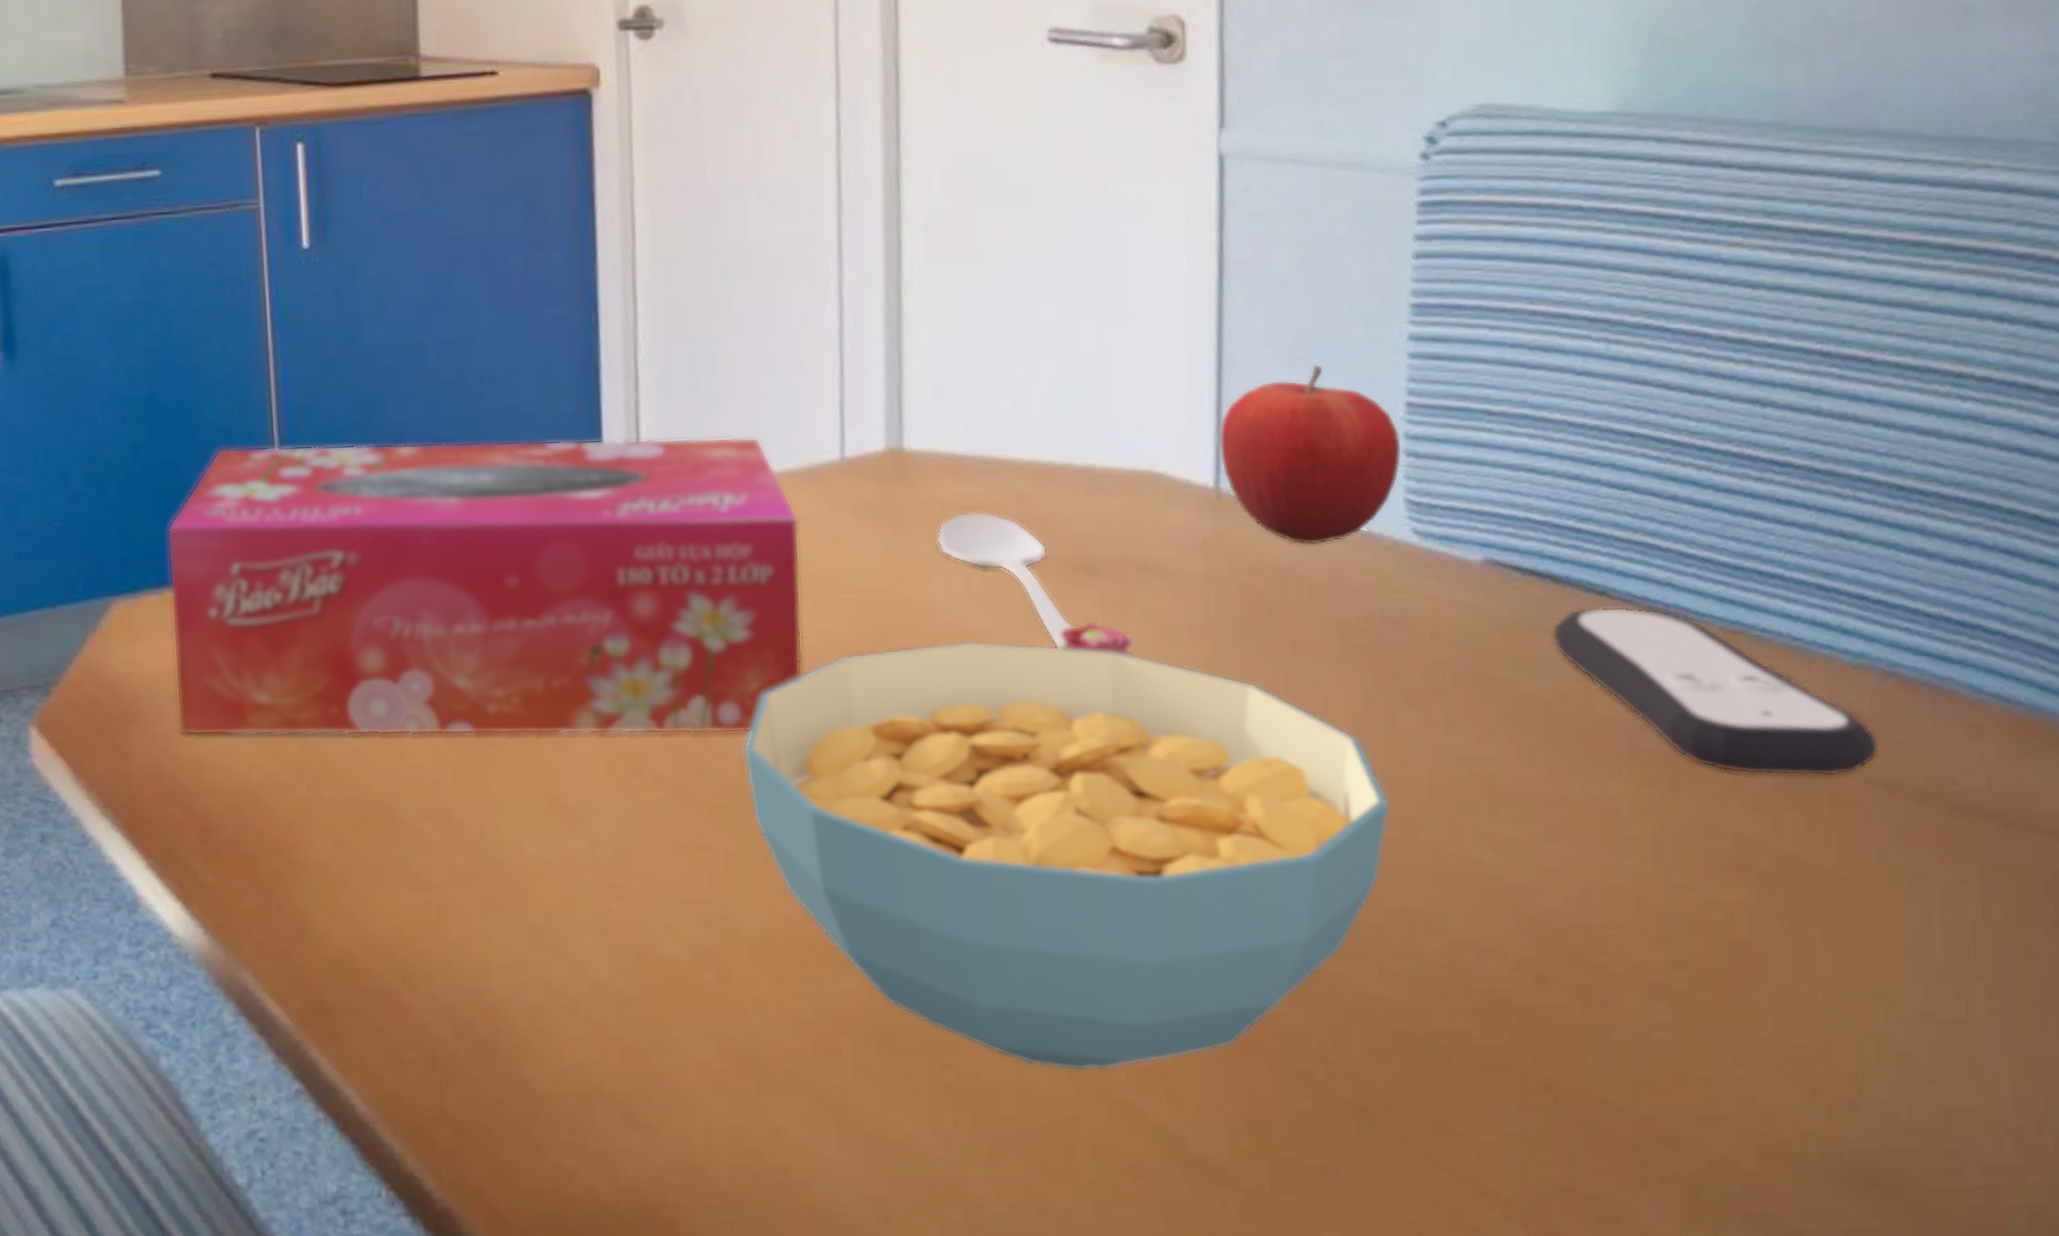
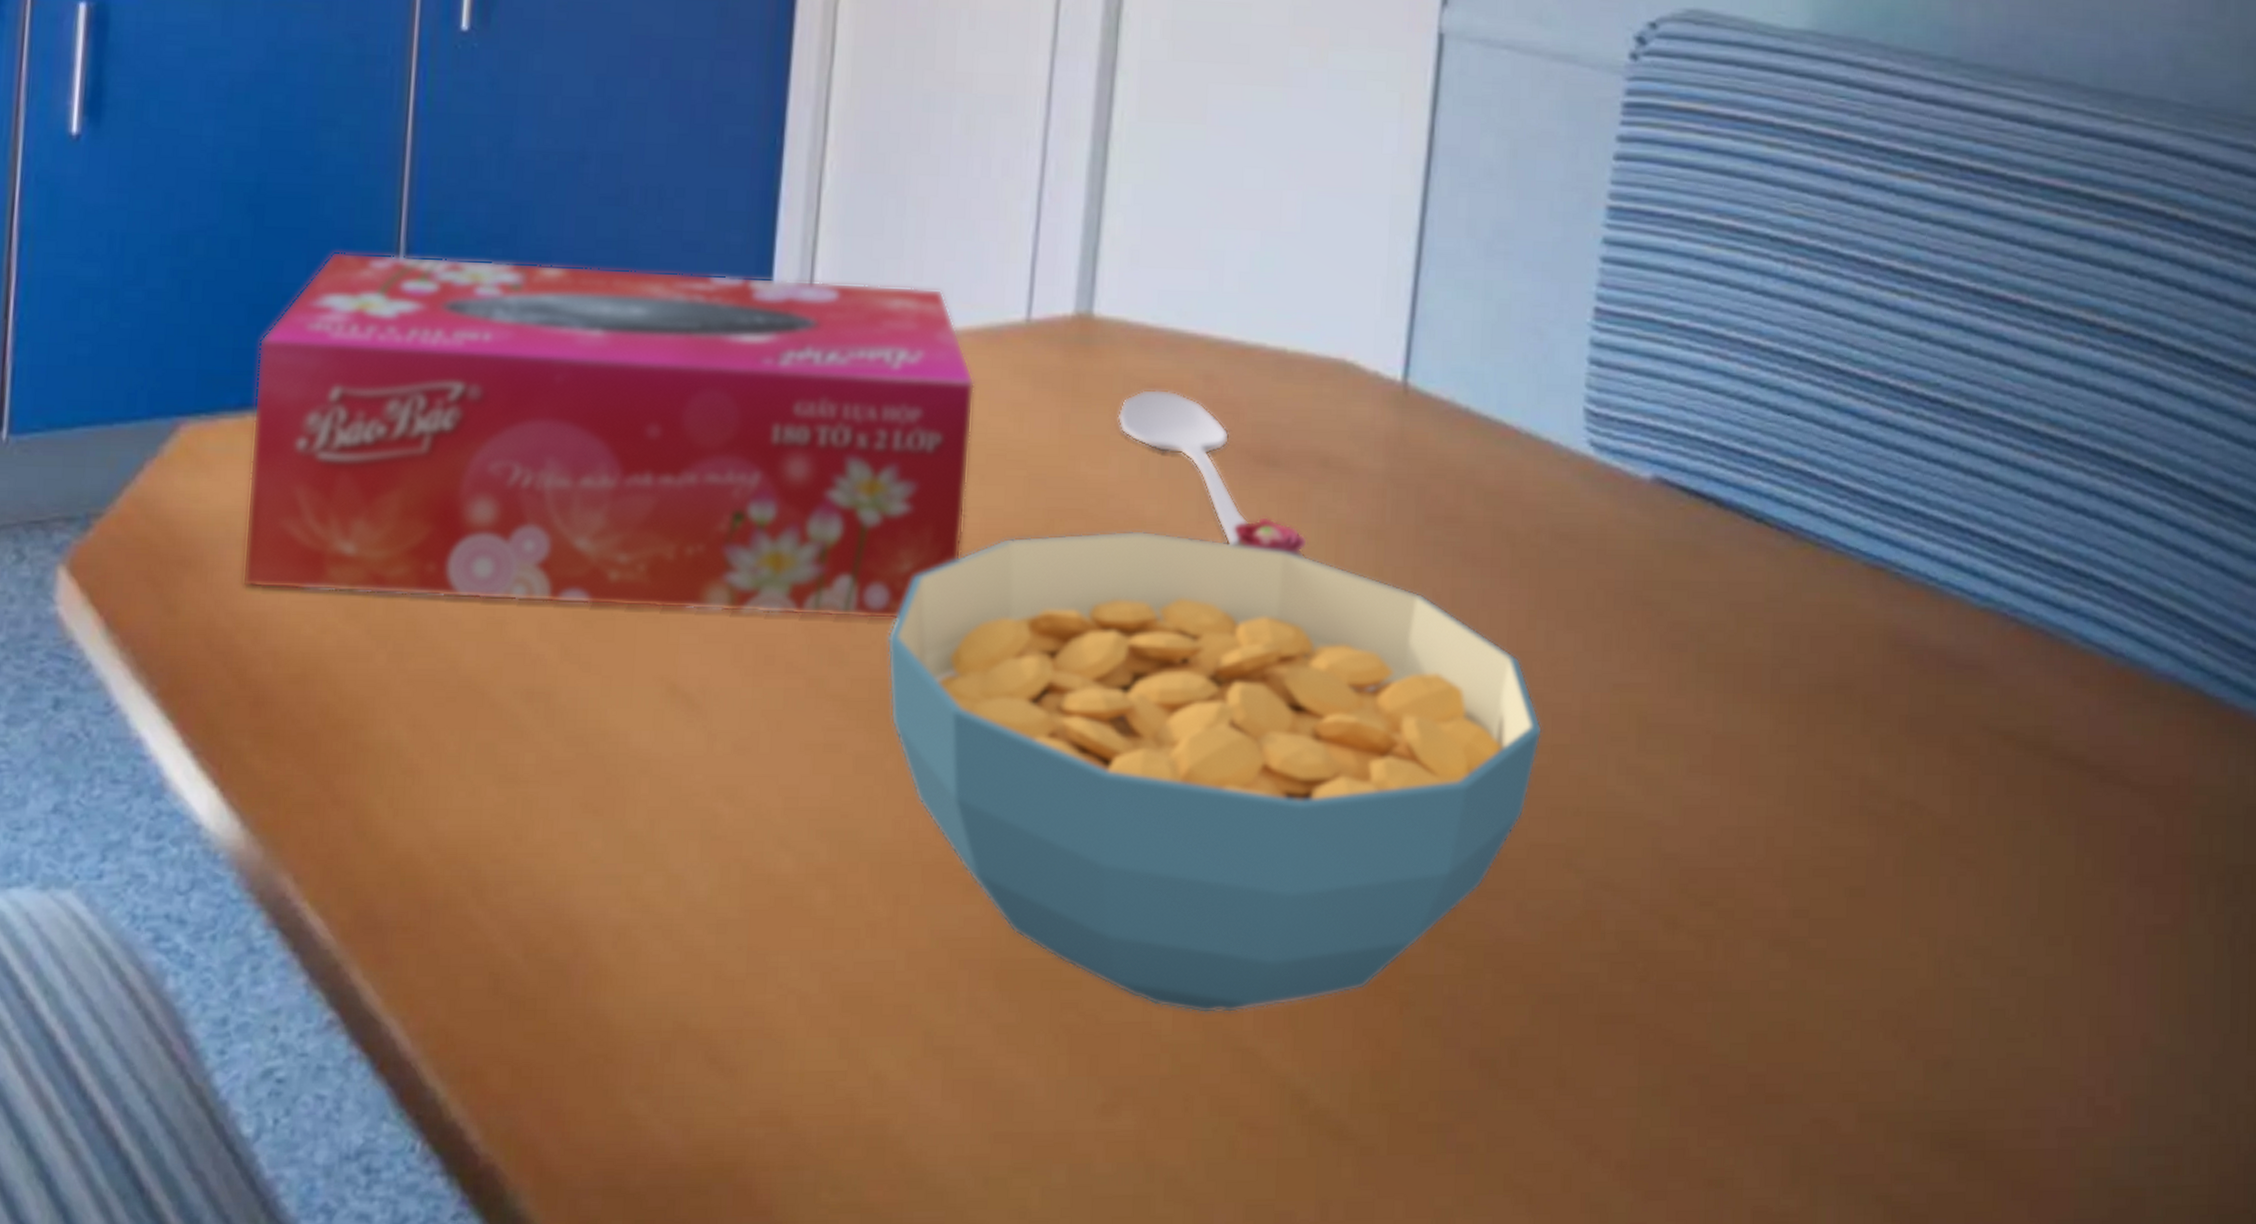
fruit: present [1218,364,1403,546] -> none [1410,260,1587,451]
remote control: present [1551,606,1880,777] -> none [1710,533,1997,721]

